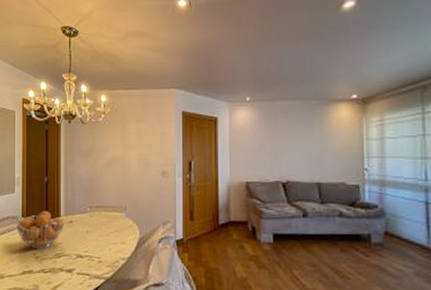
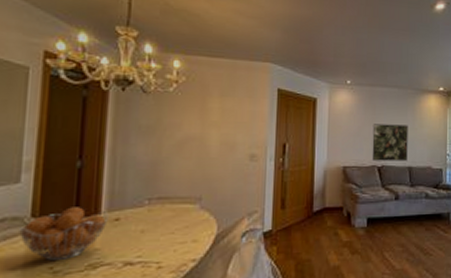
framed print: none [275,138,316,177] -> present [372,124,408,161]

